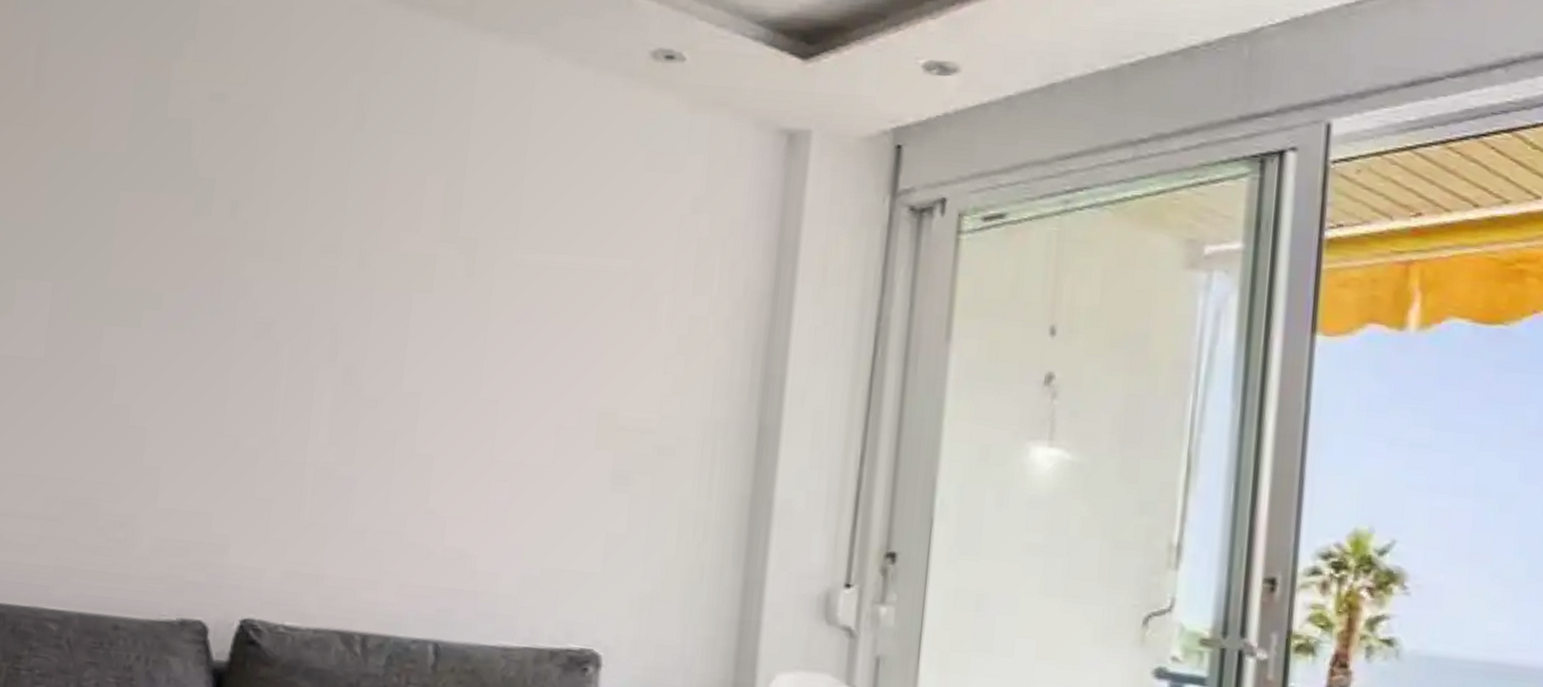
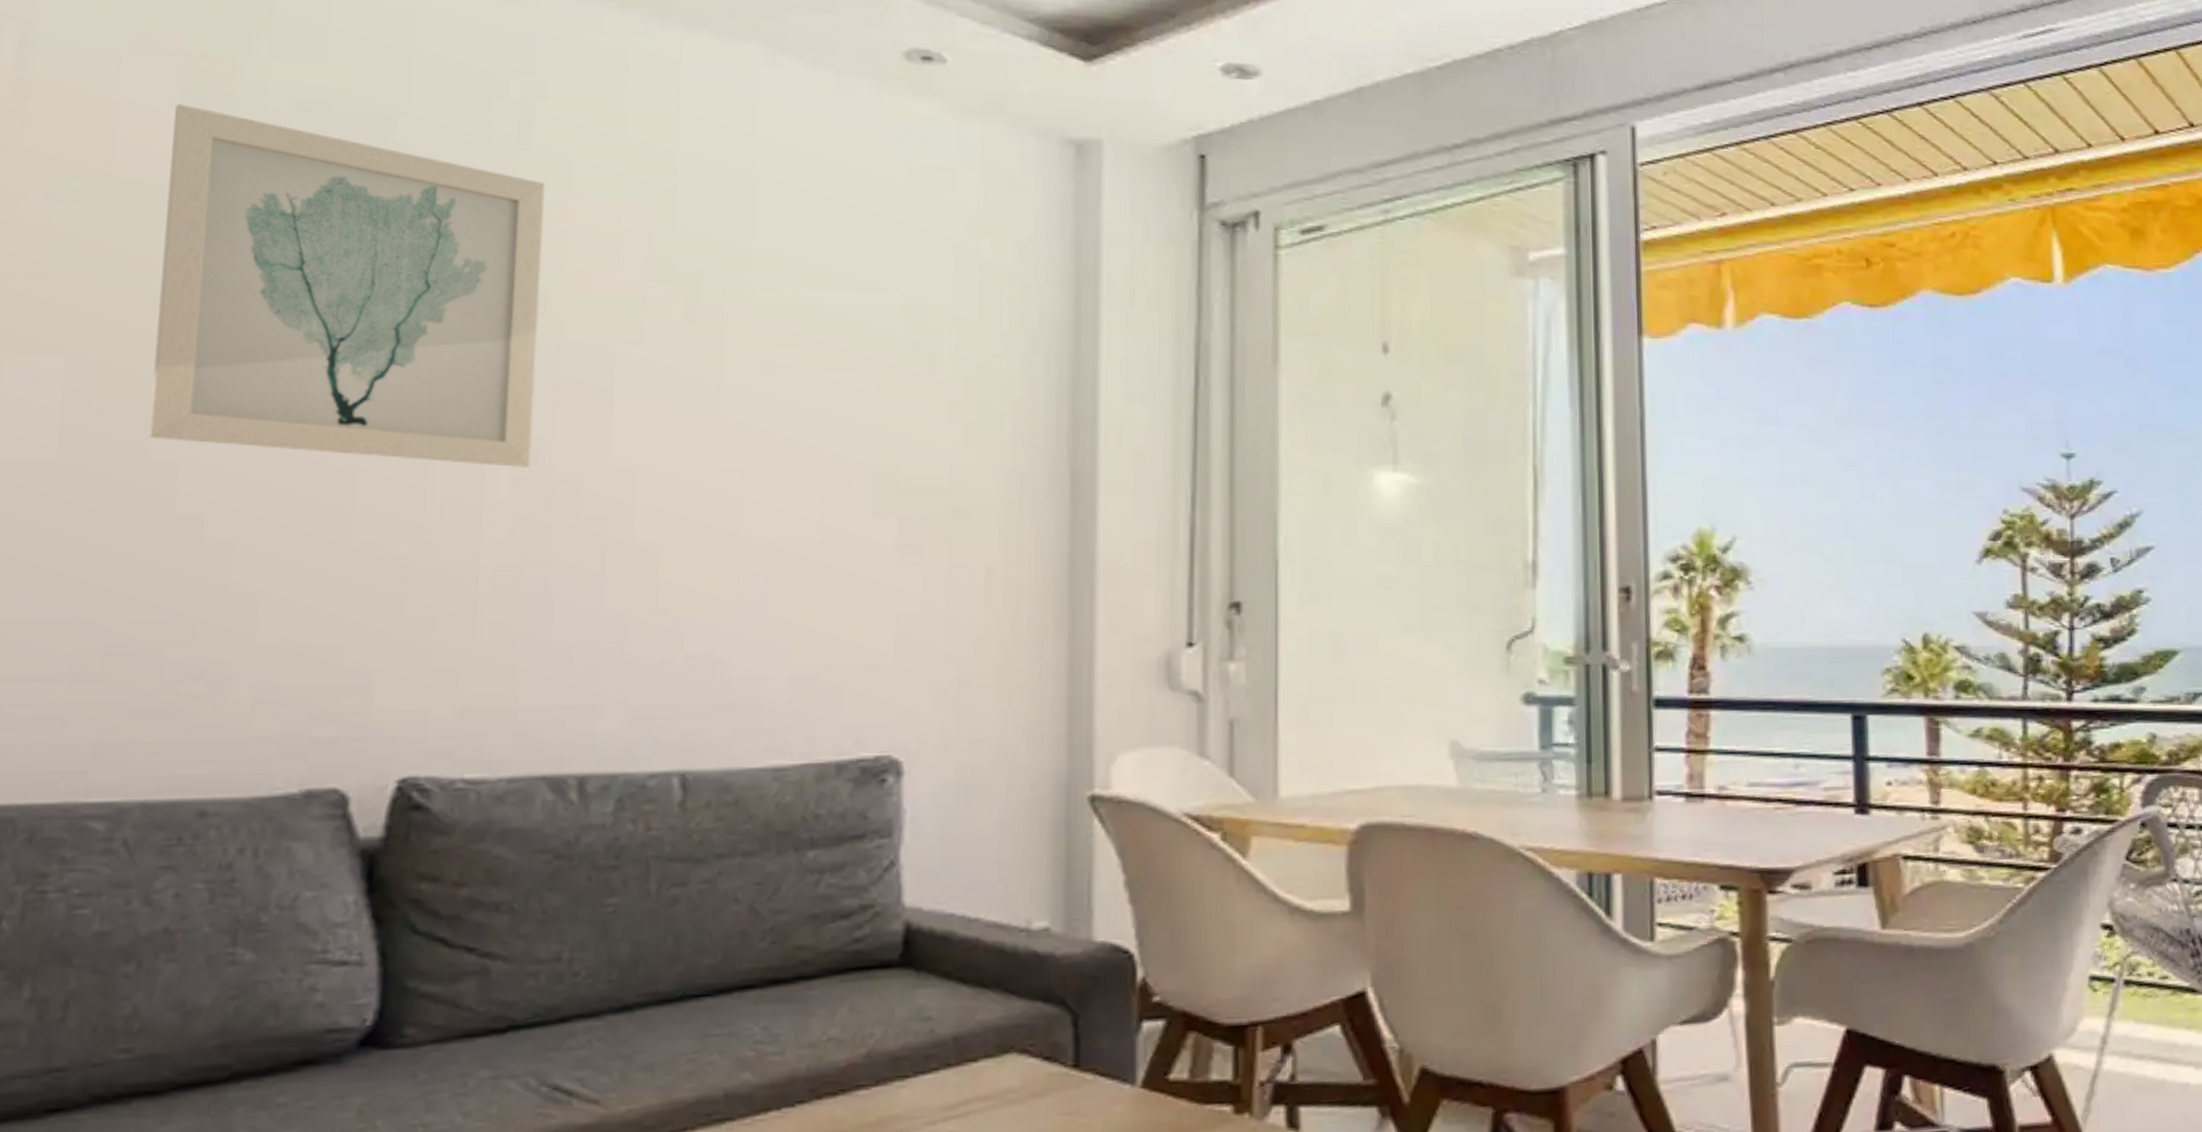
wall art: none [100,94,373,387] -> present [149,104,546,467]

